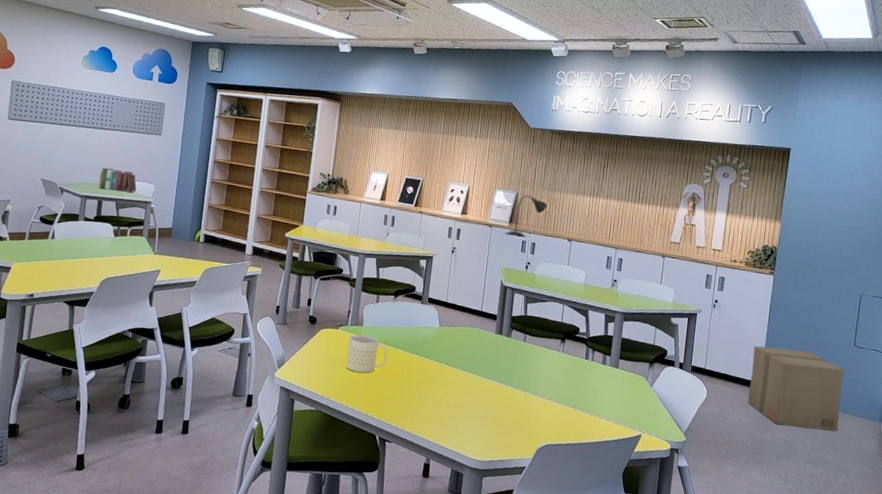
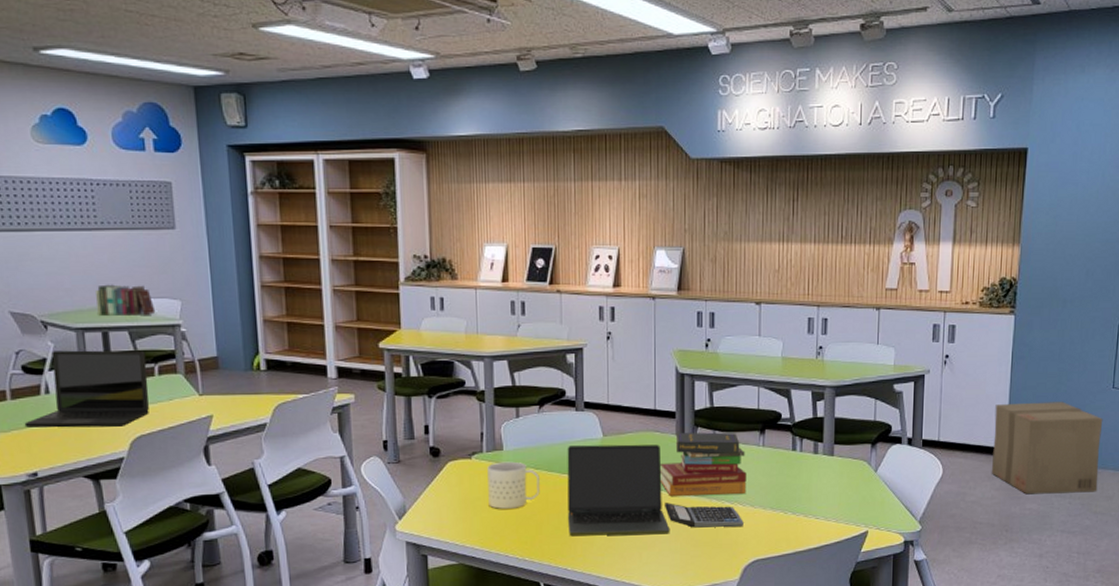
laptop: none [33,209,124,269] -> present [24,350,149,427]
laptop: none [403,330,482,412] -> present [567,444,670,537]
books: none [479,331,548,388] -> present [661,432,747,496]
calculator: none [480,386,541,415] -> present [665,503,744,528]
desk lamp: present [505,195,547,237] -> none [673,250,725,307]

